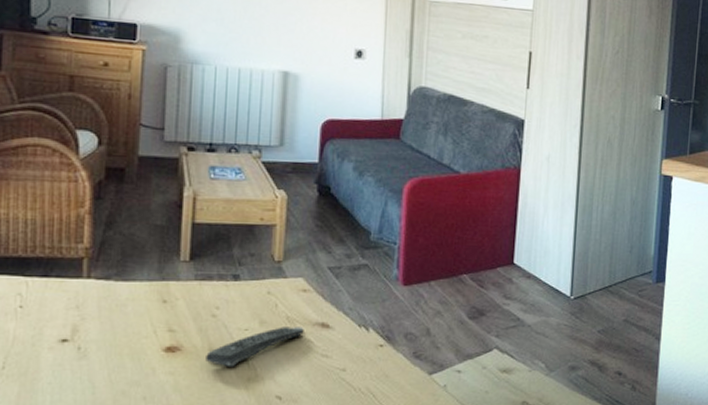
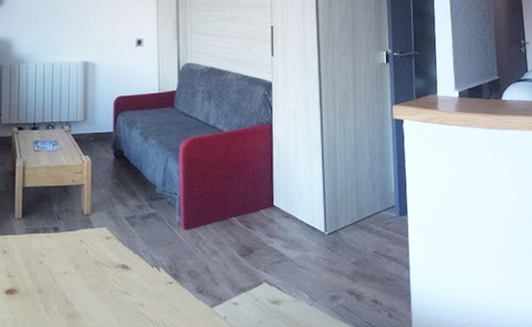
remote control: present [206,327,304,367] -> none [36,269,109,306]

